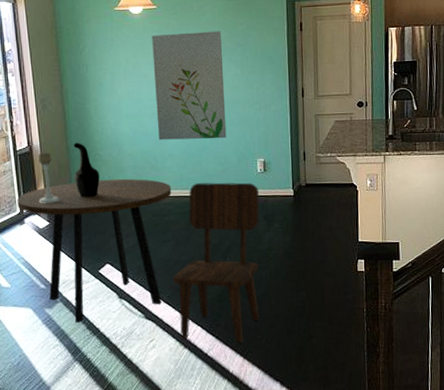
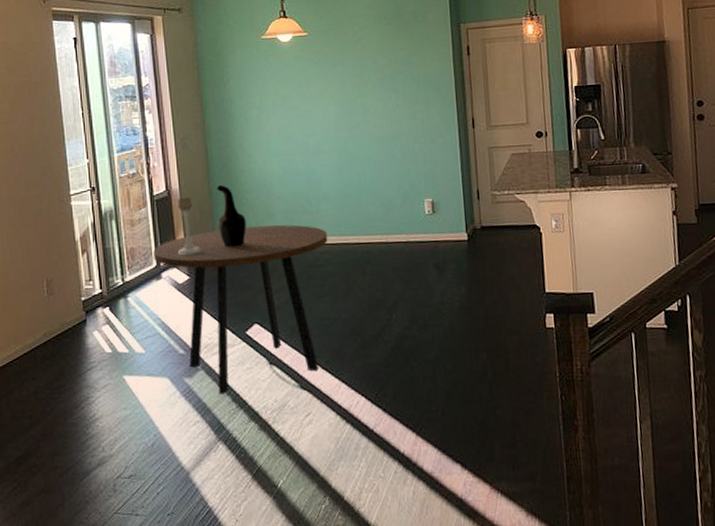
wall art: present [152,31,227,140] -> none [303,58,389,181]
dining chair: present [173,182,260,344] -> none [332,226,434,417]

